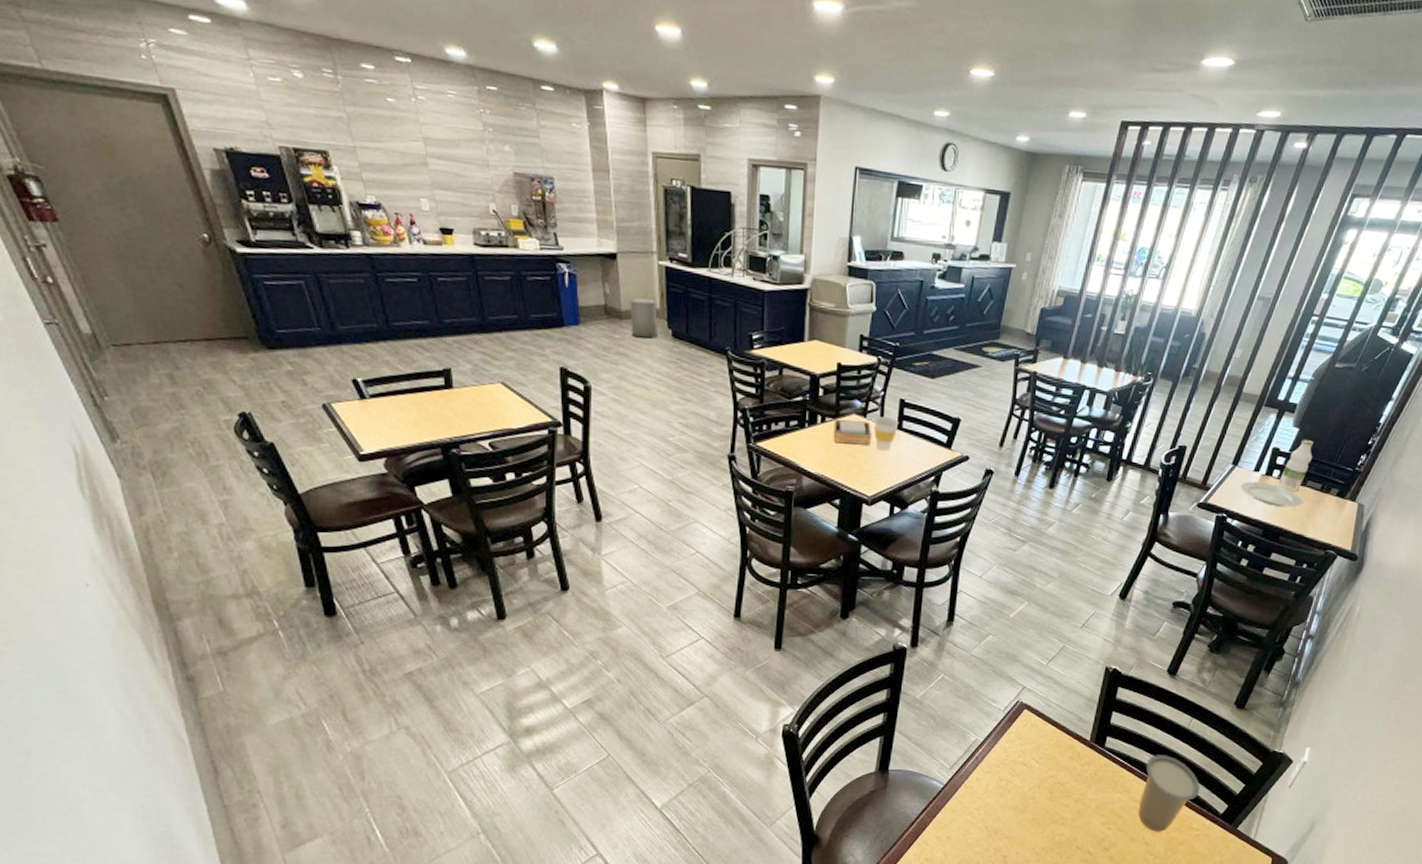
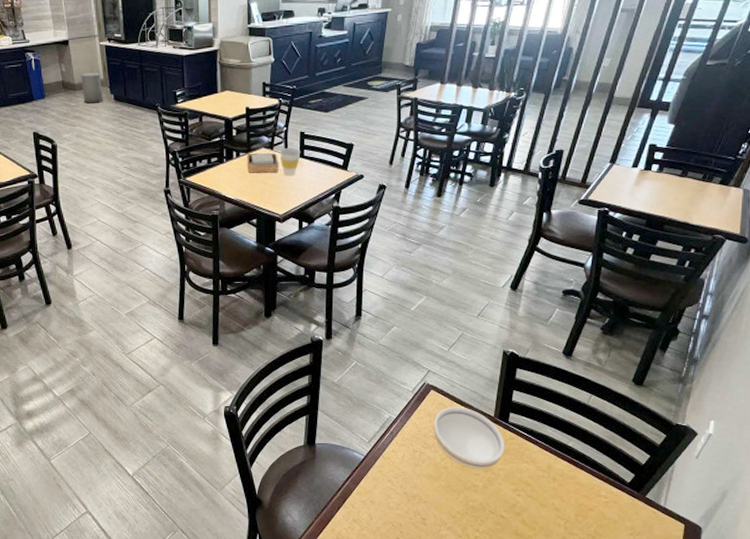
bowl: none [1024,729,1099,799] -> present [434,407,505,469]
cup: present [1138,755,1200,832] -> none [545,429,605,499]
plate: present [1240,482,1303,507] -> none [619,177,684,198]
juice bottle: present [1278,439,1314,492] -> none [658,133,691,184]

